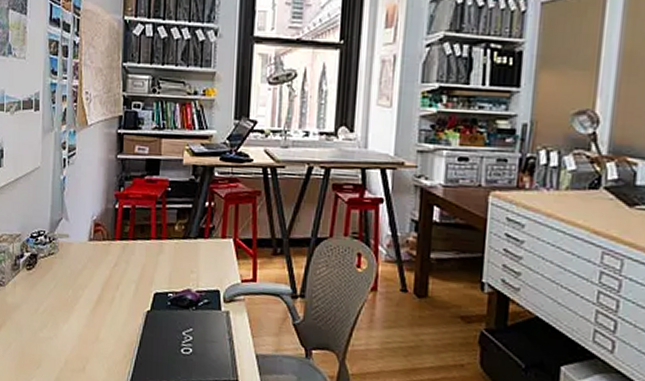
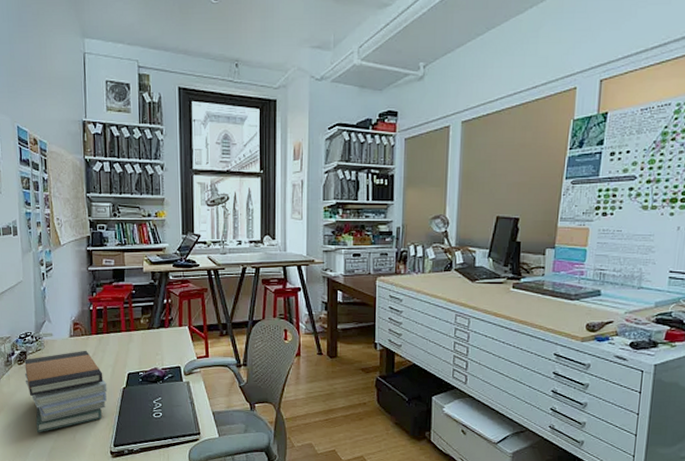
book stack: none [32,258,128,358] -> present [24,350,107,433]

